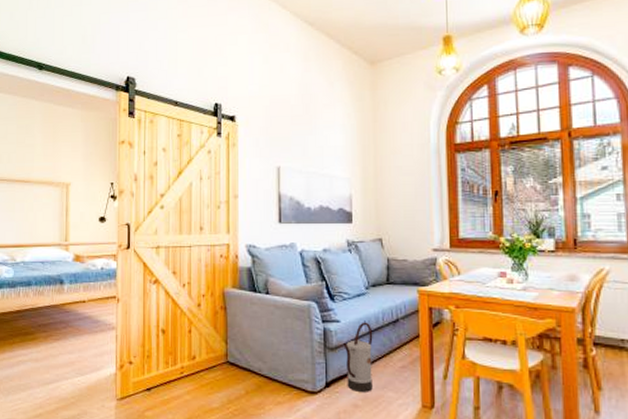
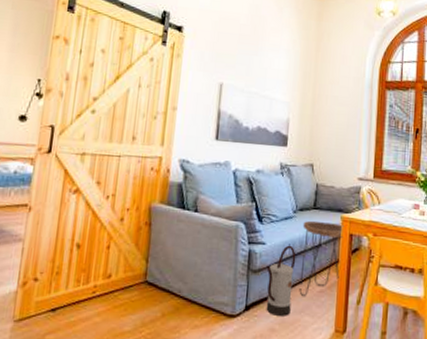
side table: none [377,296,422,372] -> present [299,220,344,296]

